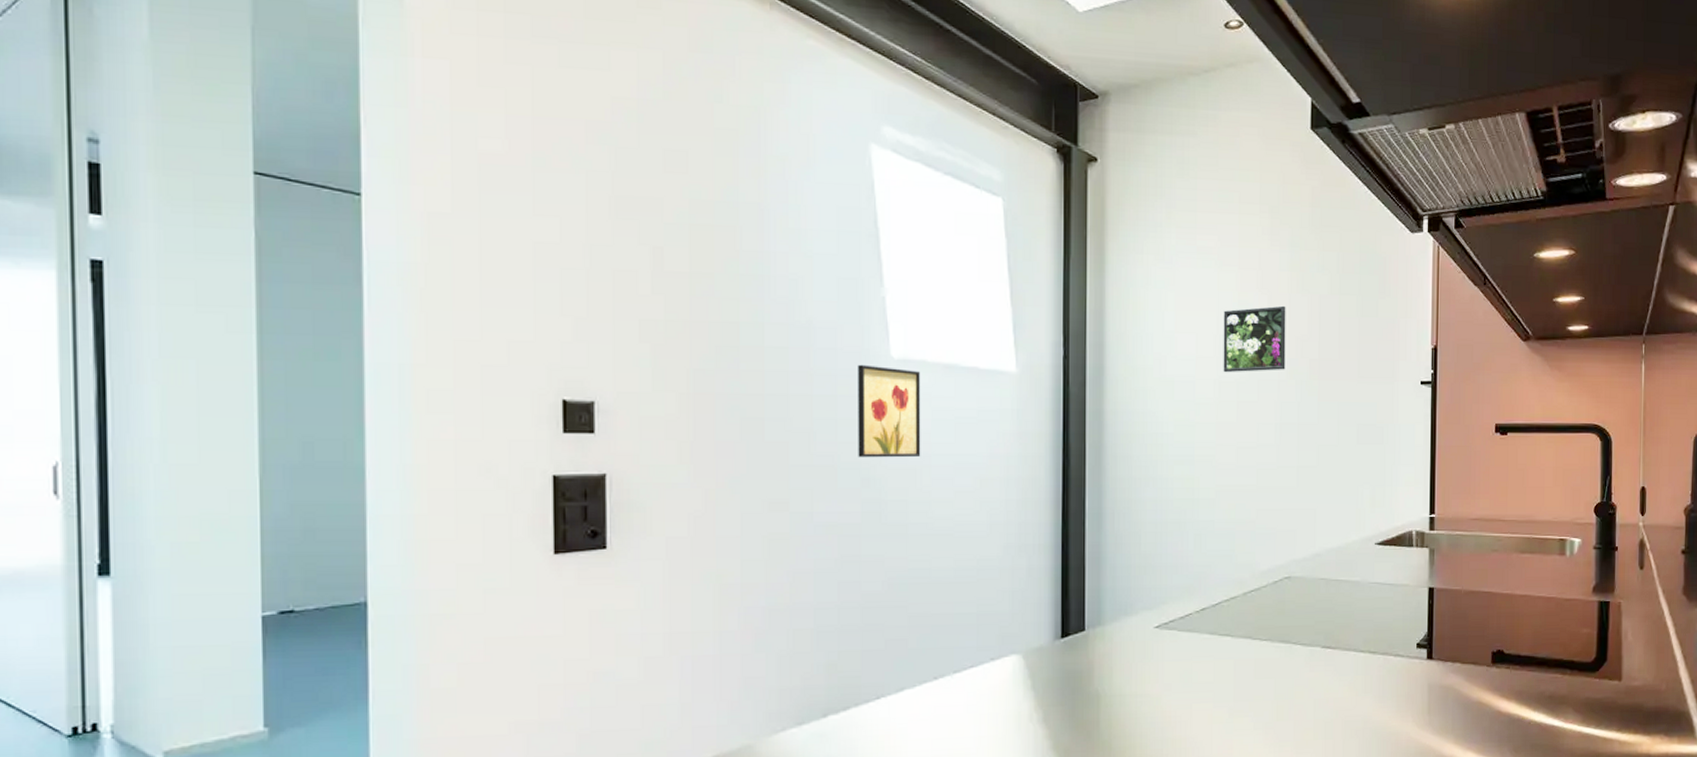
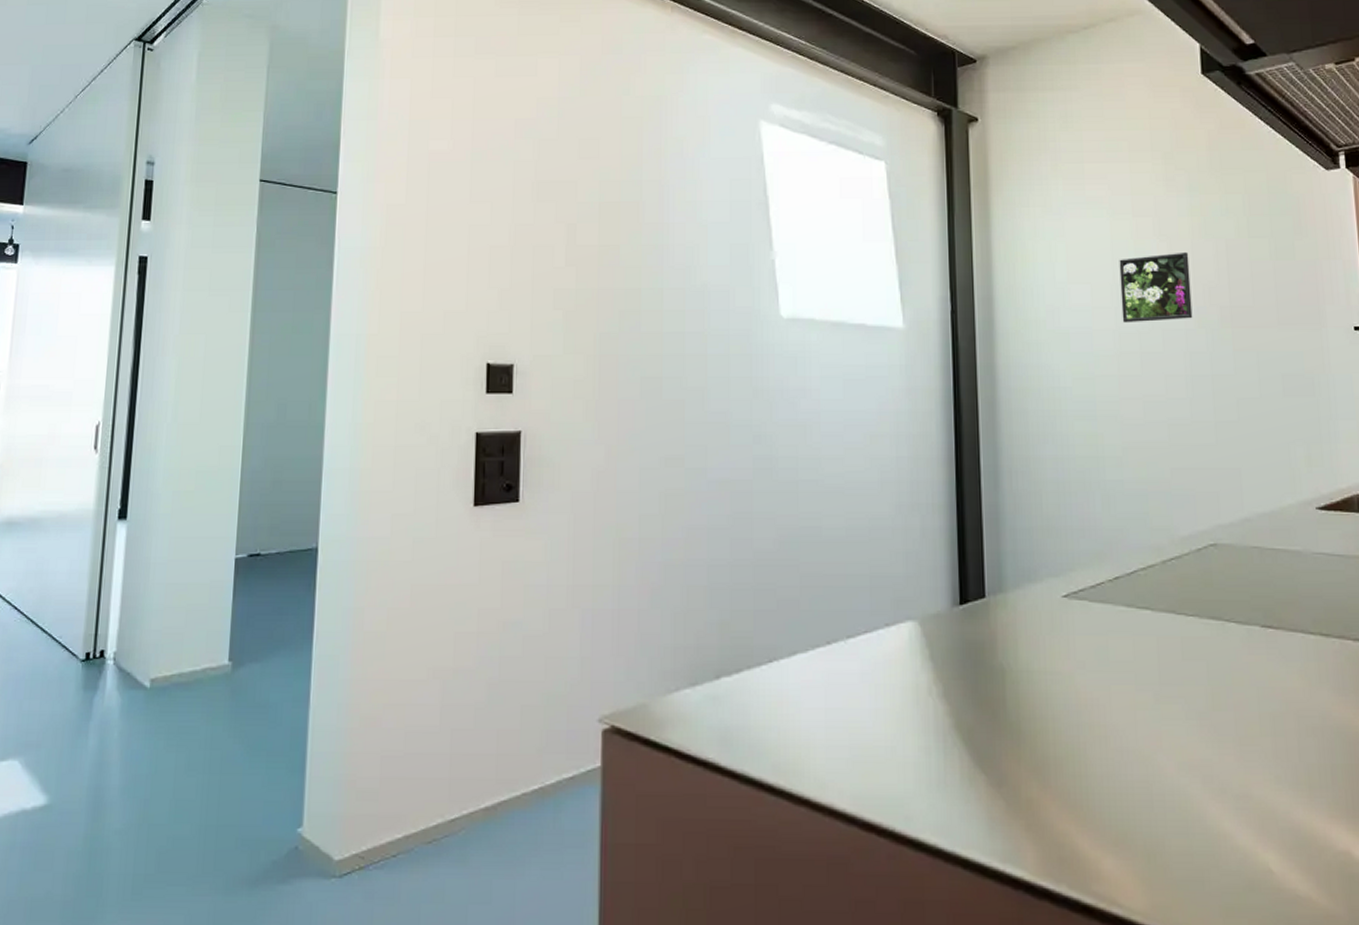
wall art: present [858,364,921,458] -> none [749,324,811,415]

